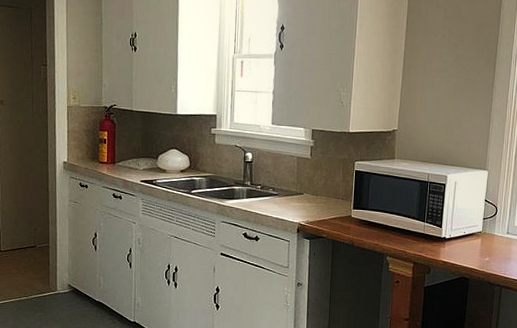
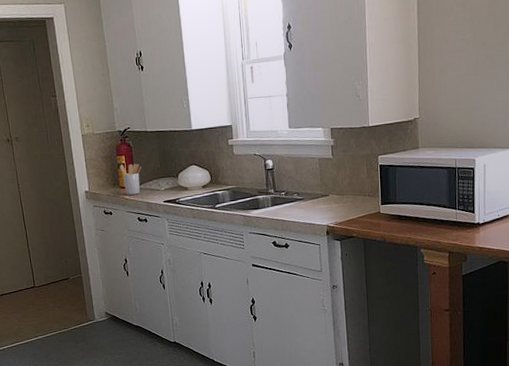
utensil holder: none [101,139,122,171] -> present [119,164,141,195]

